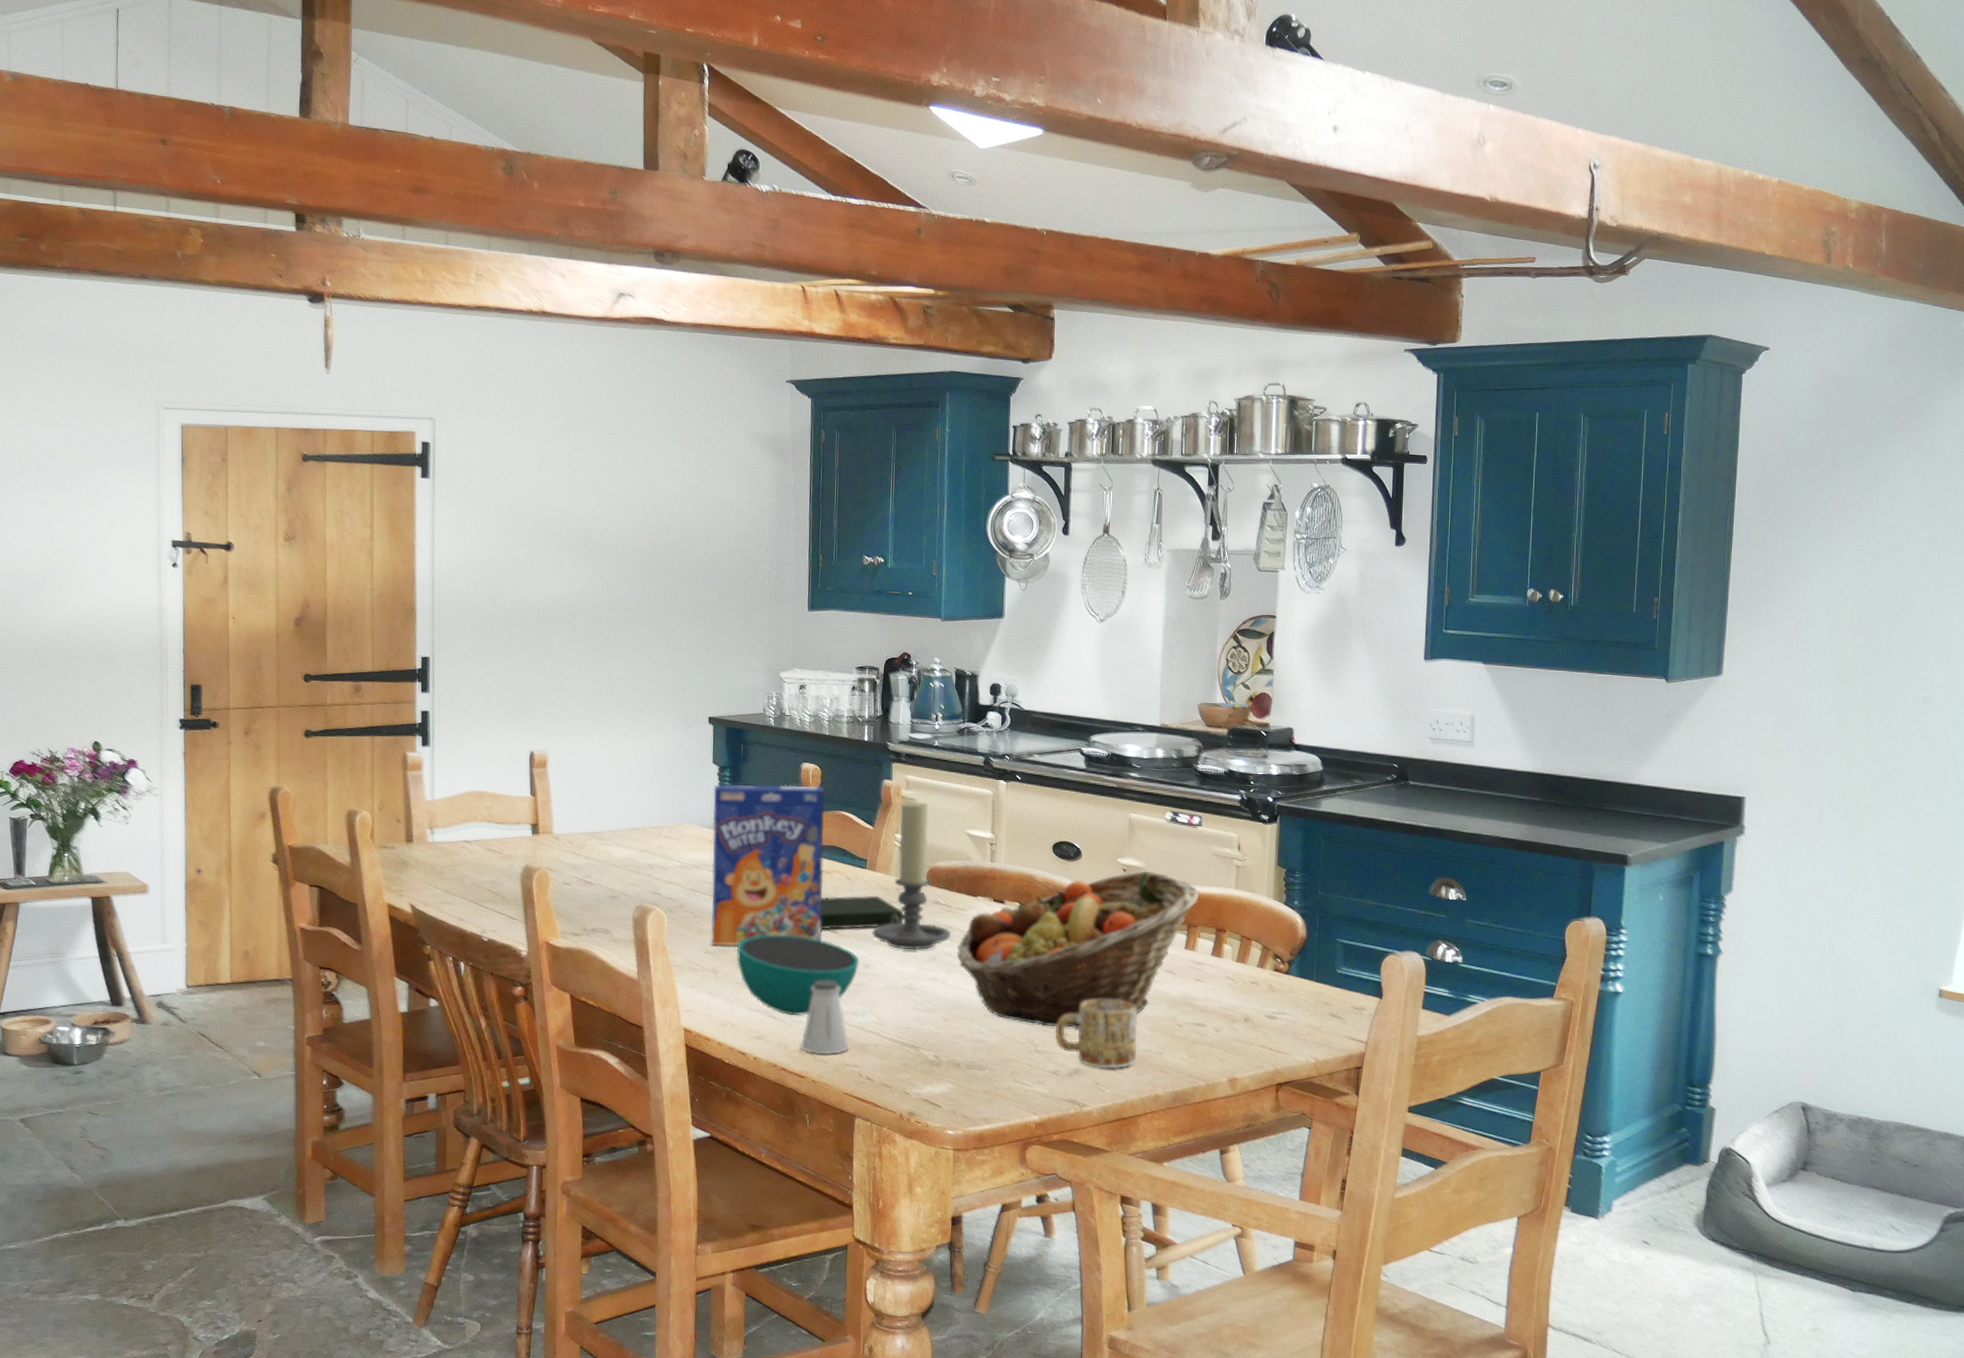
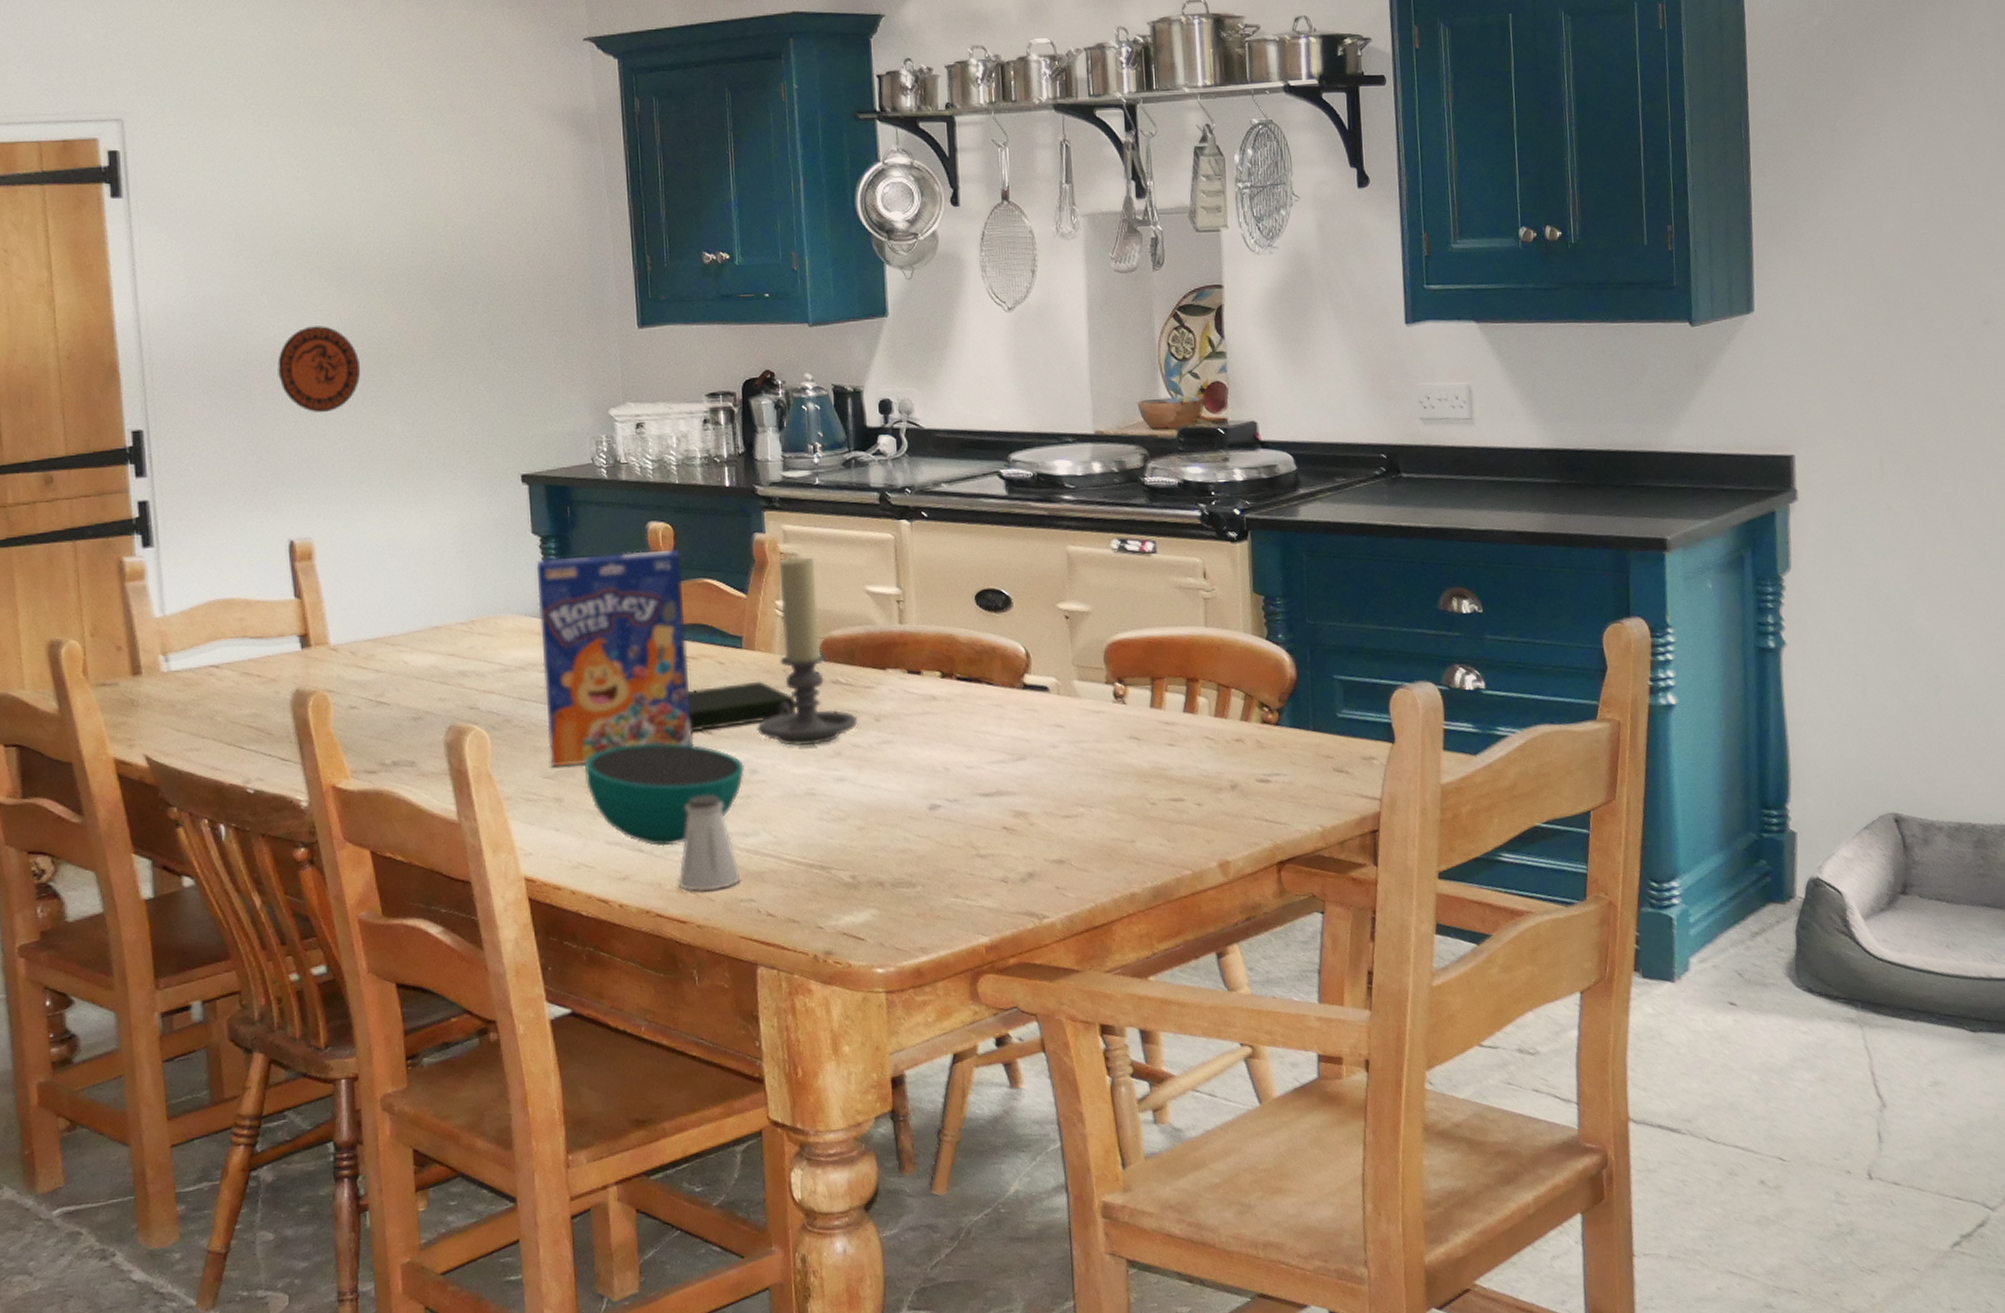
decorative plate: none [533,588,595,656] -> present [277,326,361,413]
fruit basket: present [956,870,1200,1030] -> none [866,615,1162,824]
mug: present [1054,999,1137,1069] -> none [997,779,1104,868]

